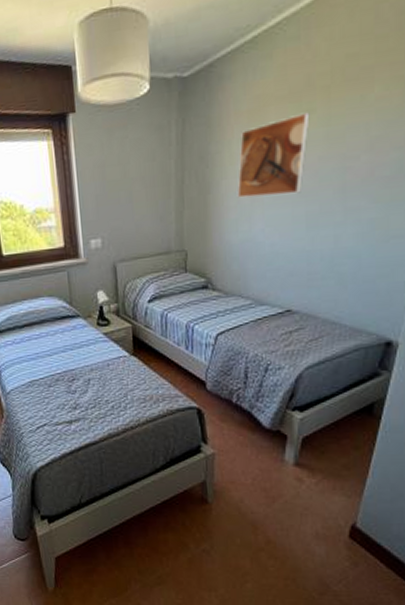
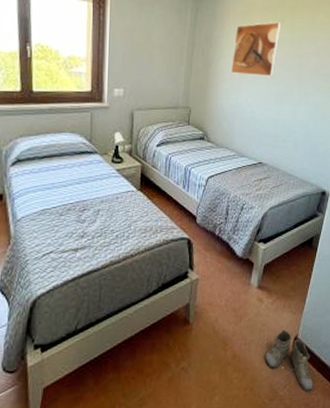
boots: none [309,516,382,589] -> present [264,330,314,392]

